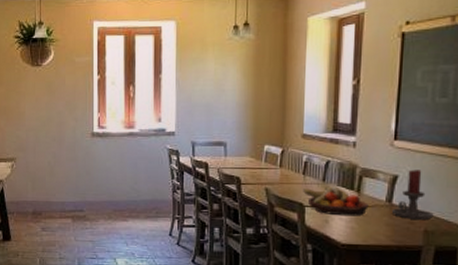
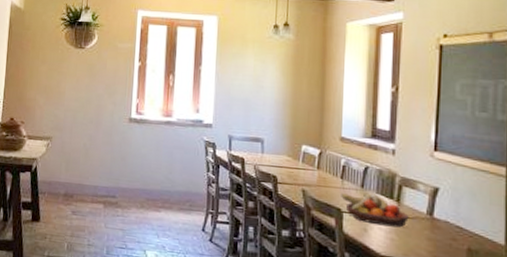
candle holder: present [391,170,434,220] -> none [432,183,477,238]

